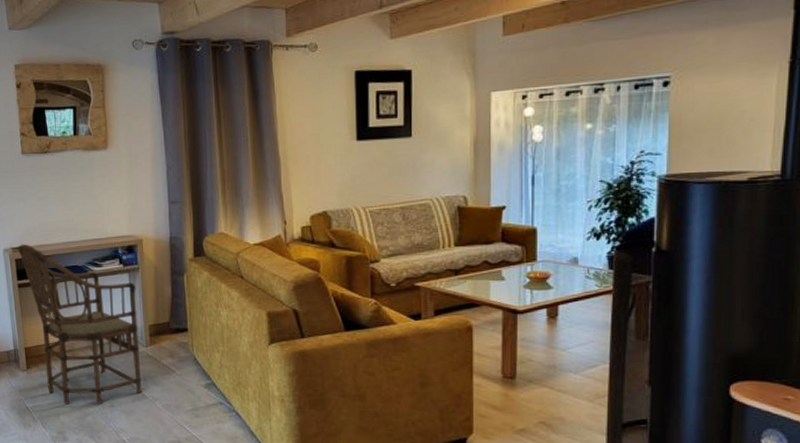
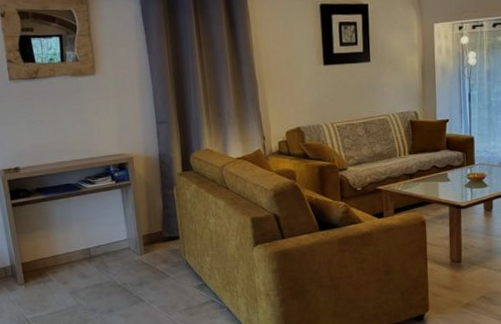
armchair: present [17,244,142,404] -> none [9,165,139,313]

